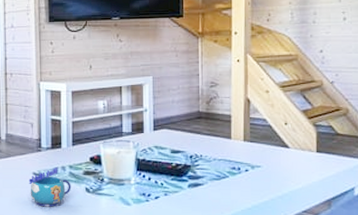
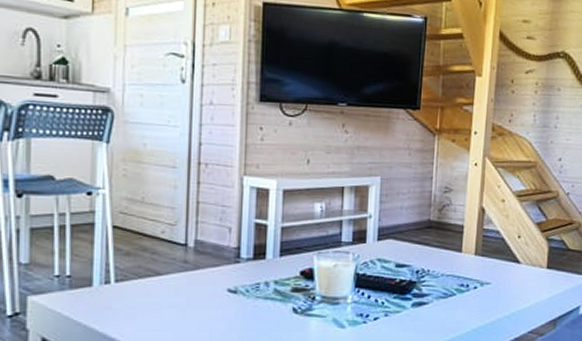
mug: present [28,167,71,207] -> none [221,282,276,331]

